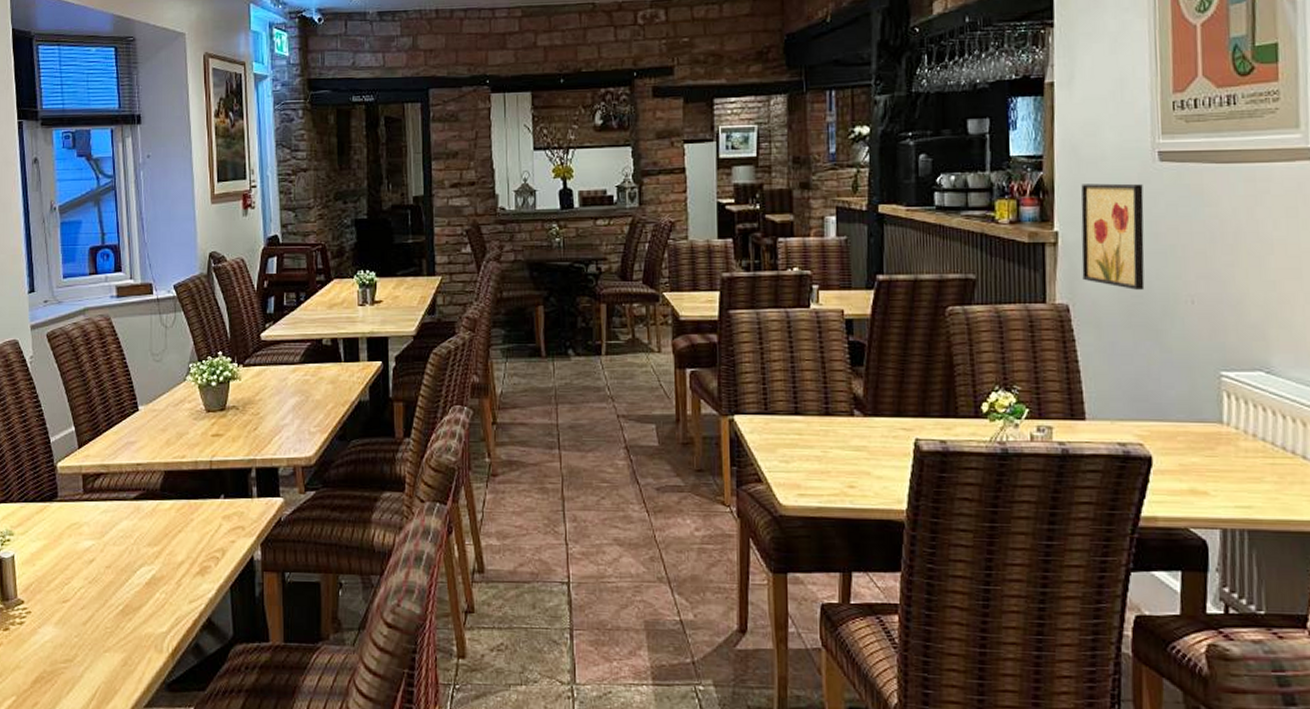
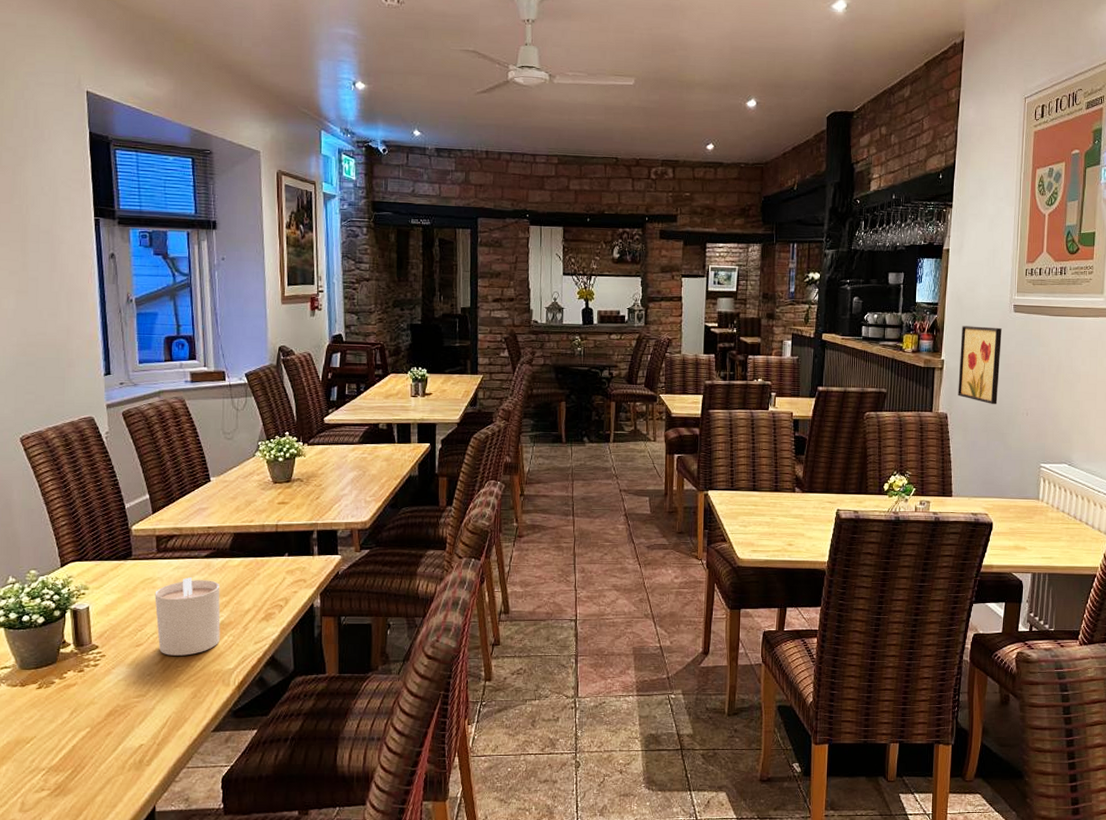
candle: none [81,523,152,615] -> present [154,577,221,656]

